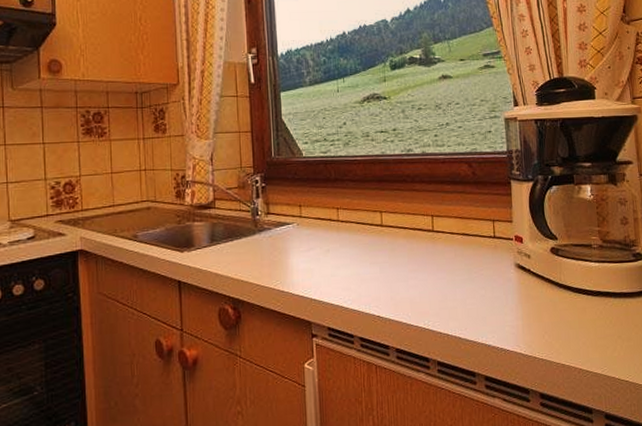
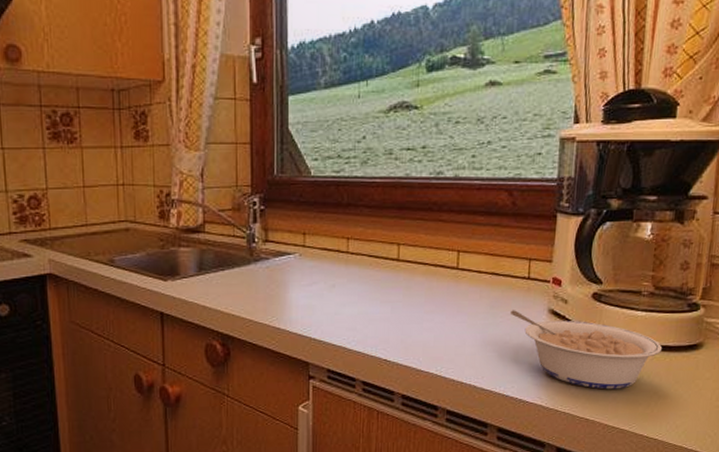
legume: none [482,266,618,336] -> present [509,310,663,390]

